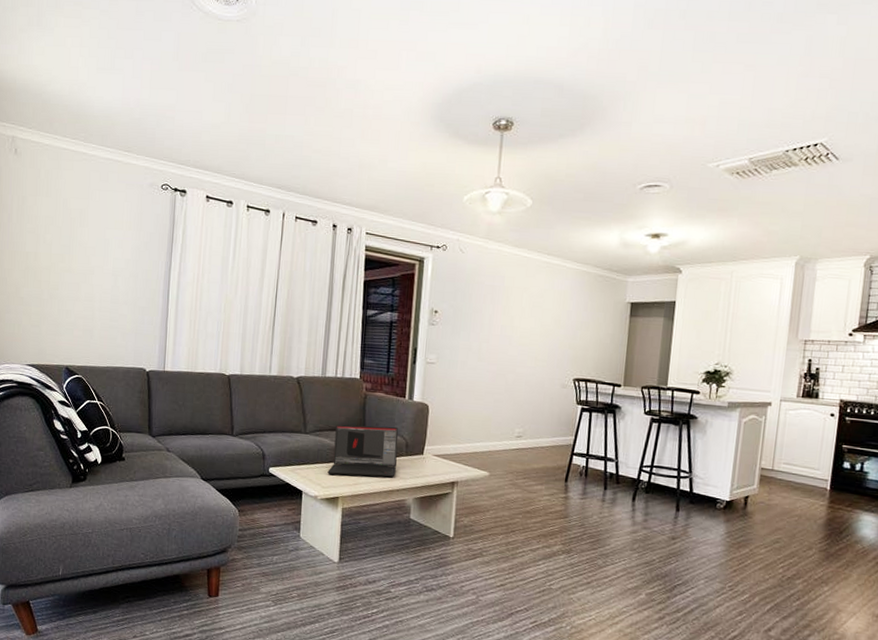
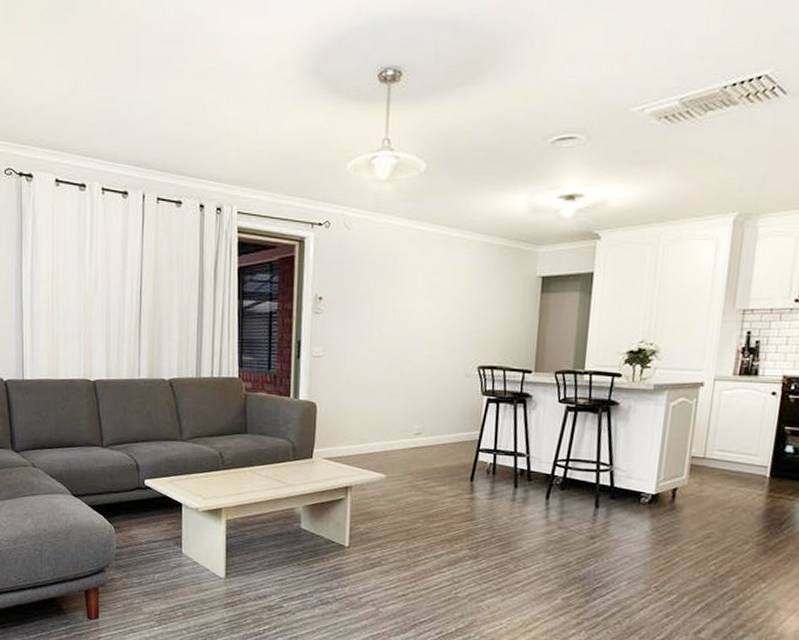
laptop: present [327,424,398,478] -> none [208,429,284,486]

